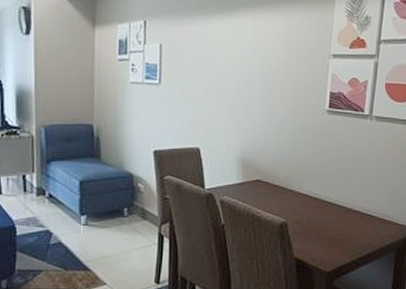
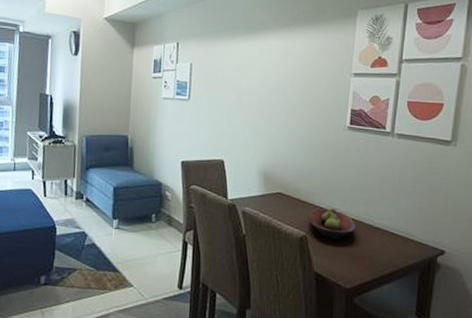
fruit bowl: none [288,194,335,225] -> present [308,208,355,240]

